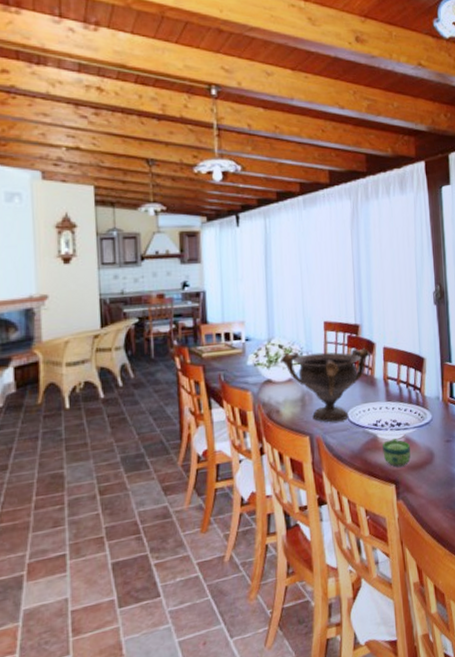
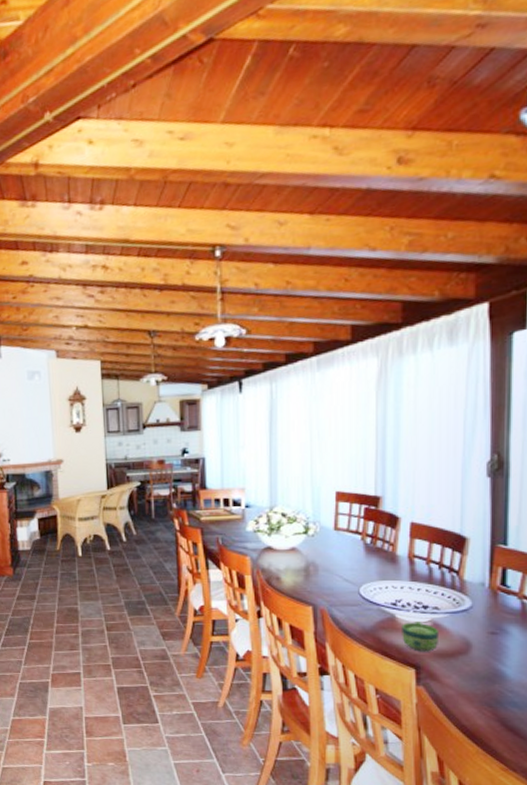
decorative bowl: present [279,348,371,423] -> none [282,521,394,596]

